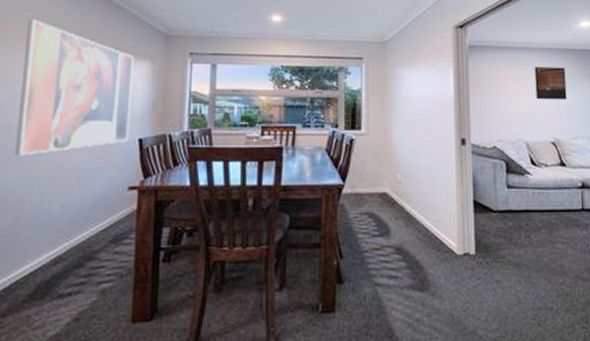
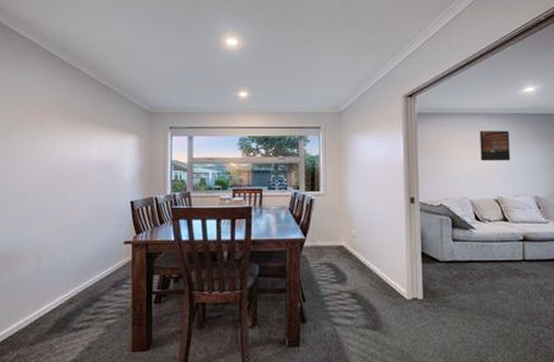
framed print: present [15,20,133,156] -> none [32,103,123,217]

